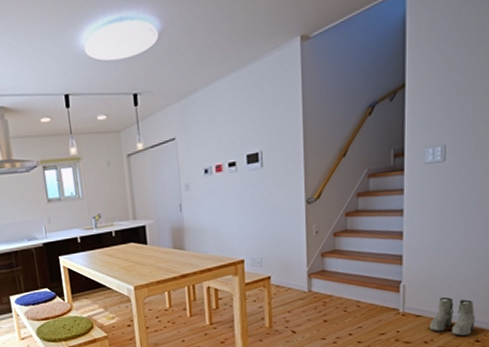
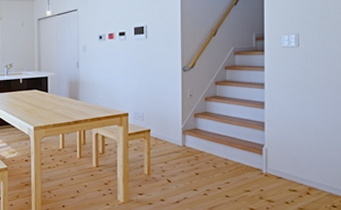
boots: present [430,297,475,336] -> none [290,162,331,201]

